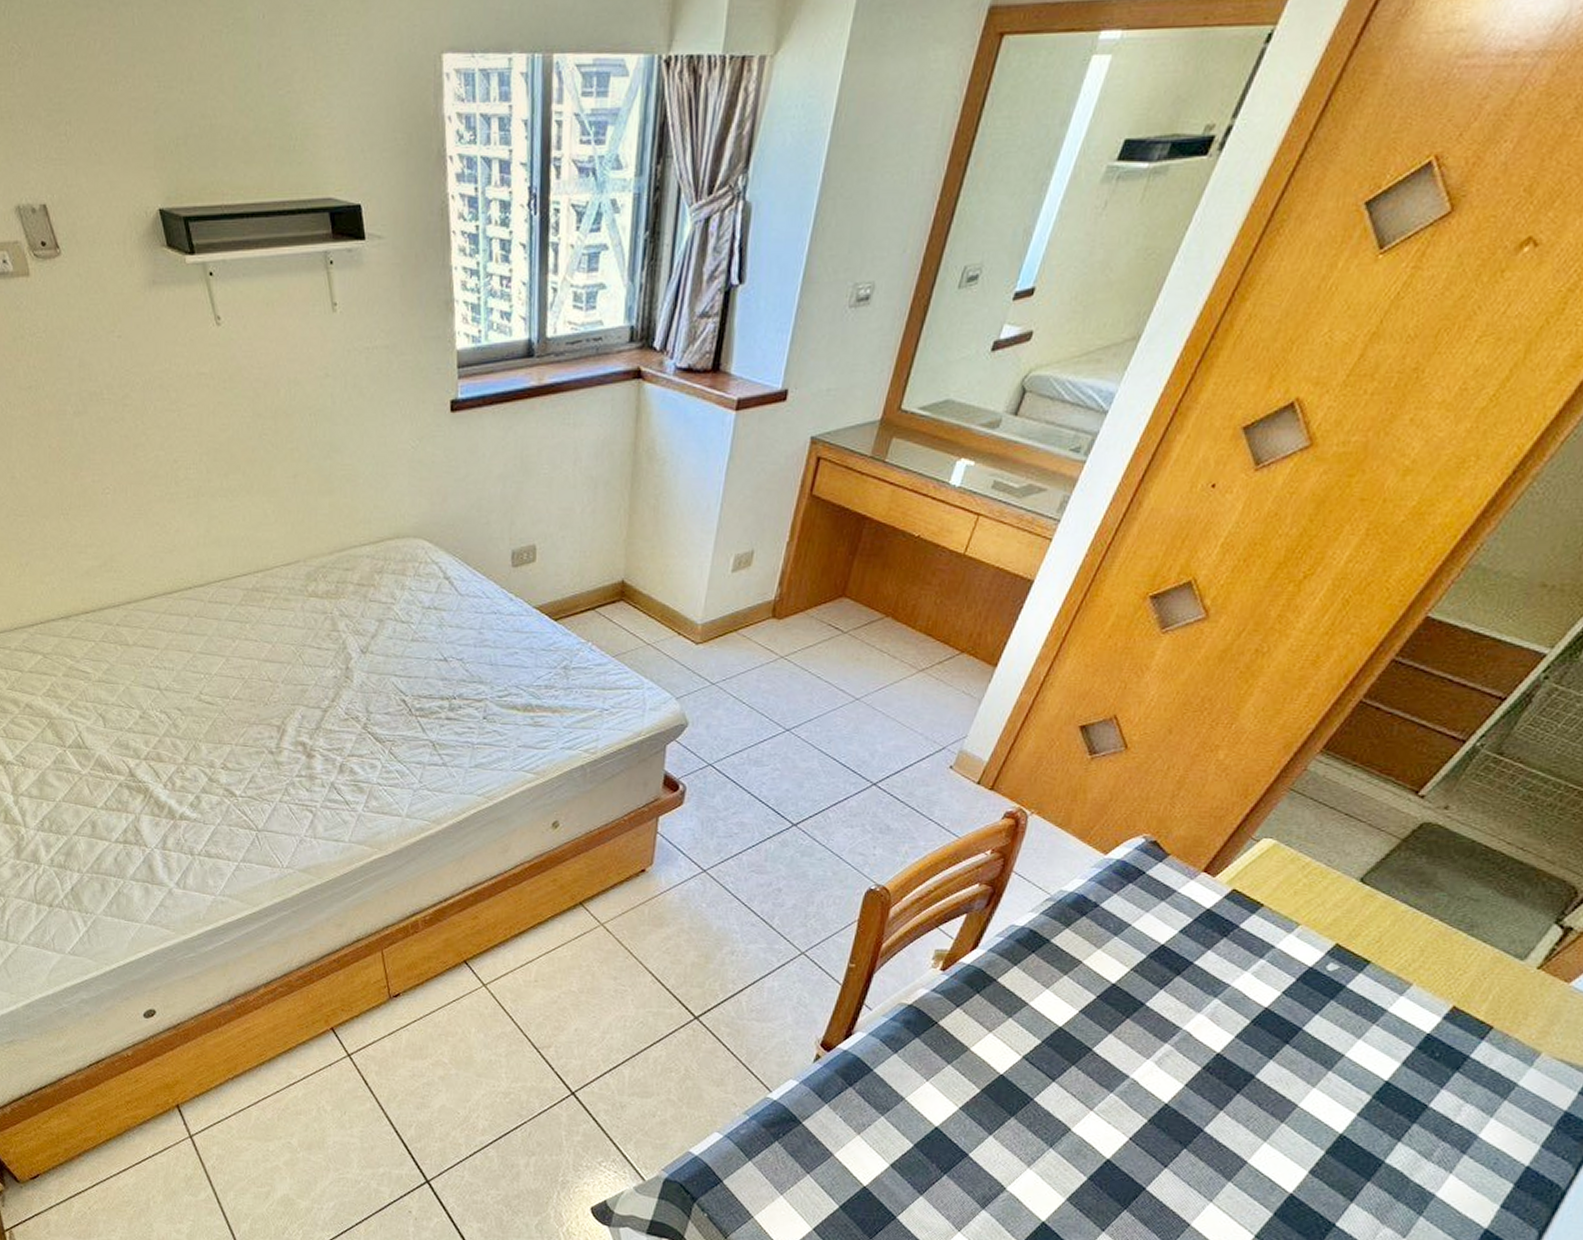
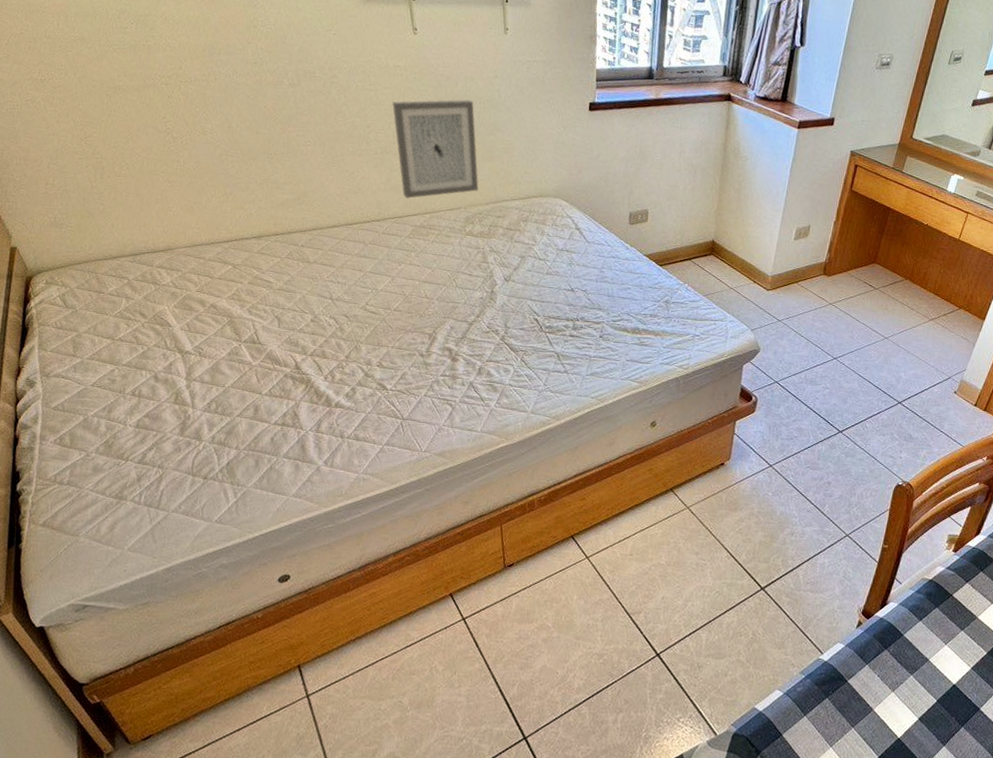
wall art: none [201,412,318,554] -> present [392,99,479,198]

